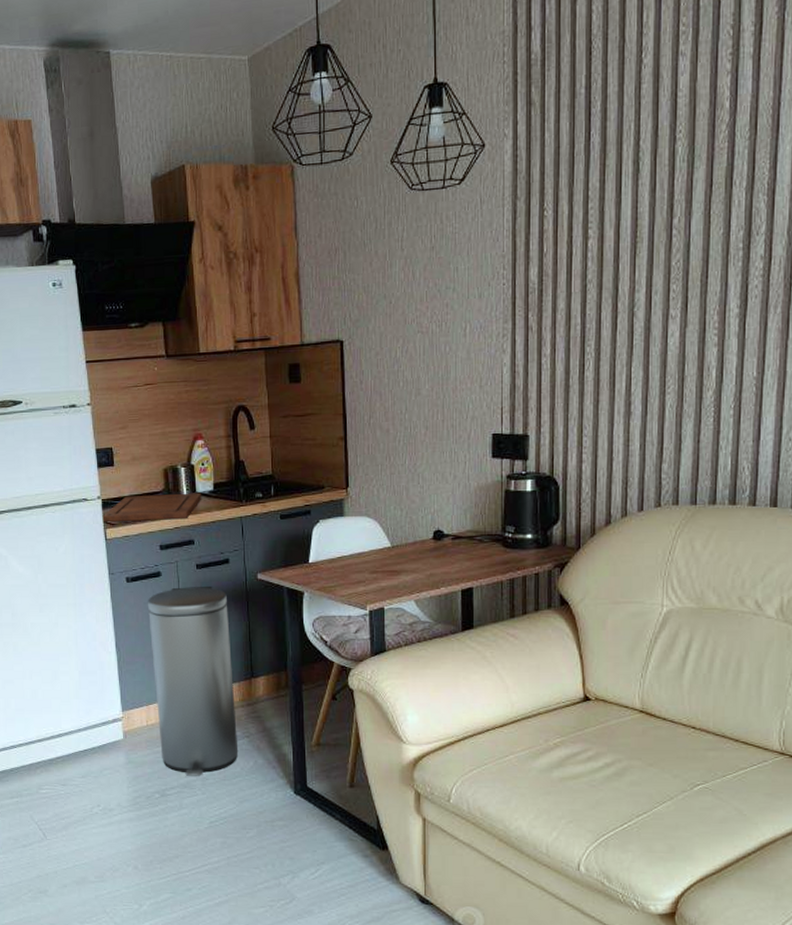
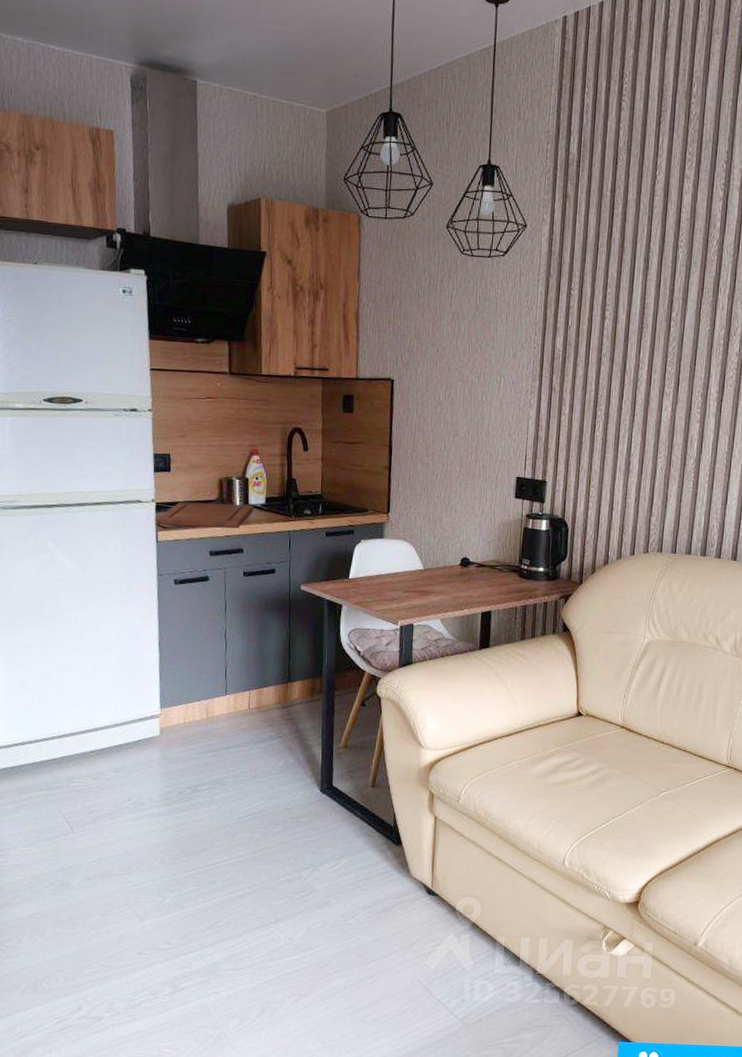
pedal bin: present [147,587,239,777] -> none [193,592,271,774]

